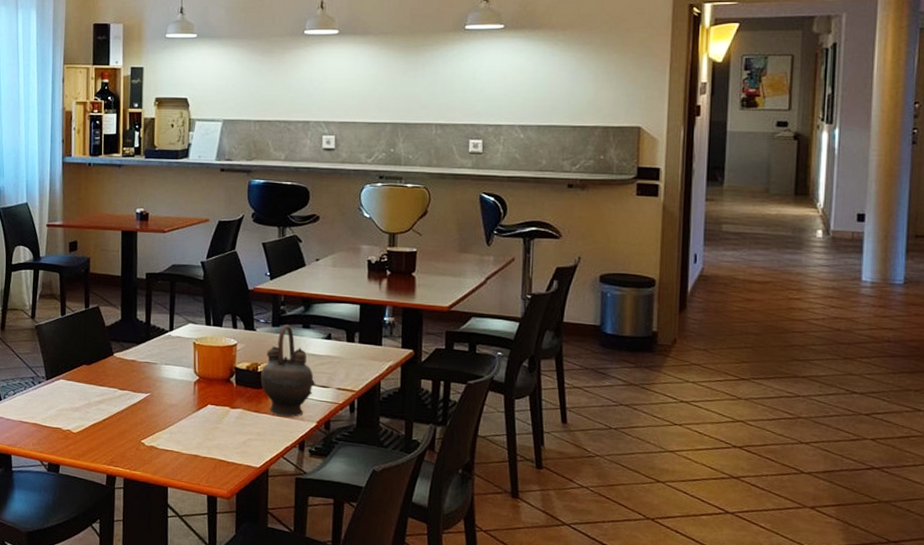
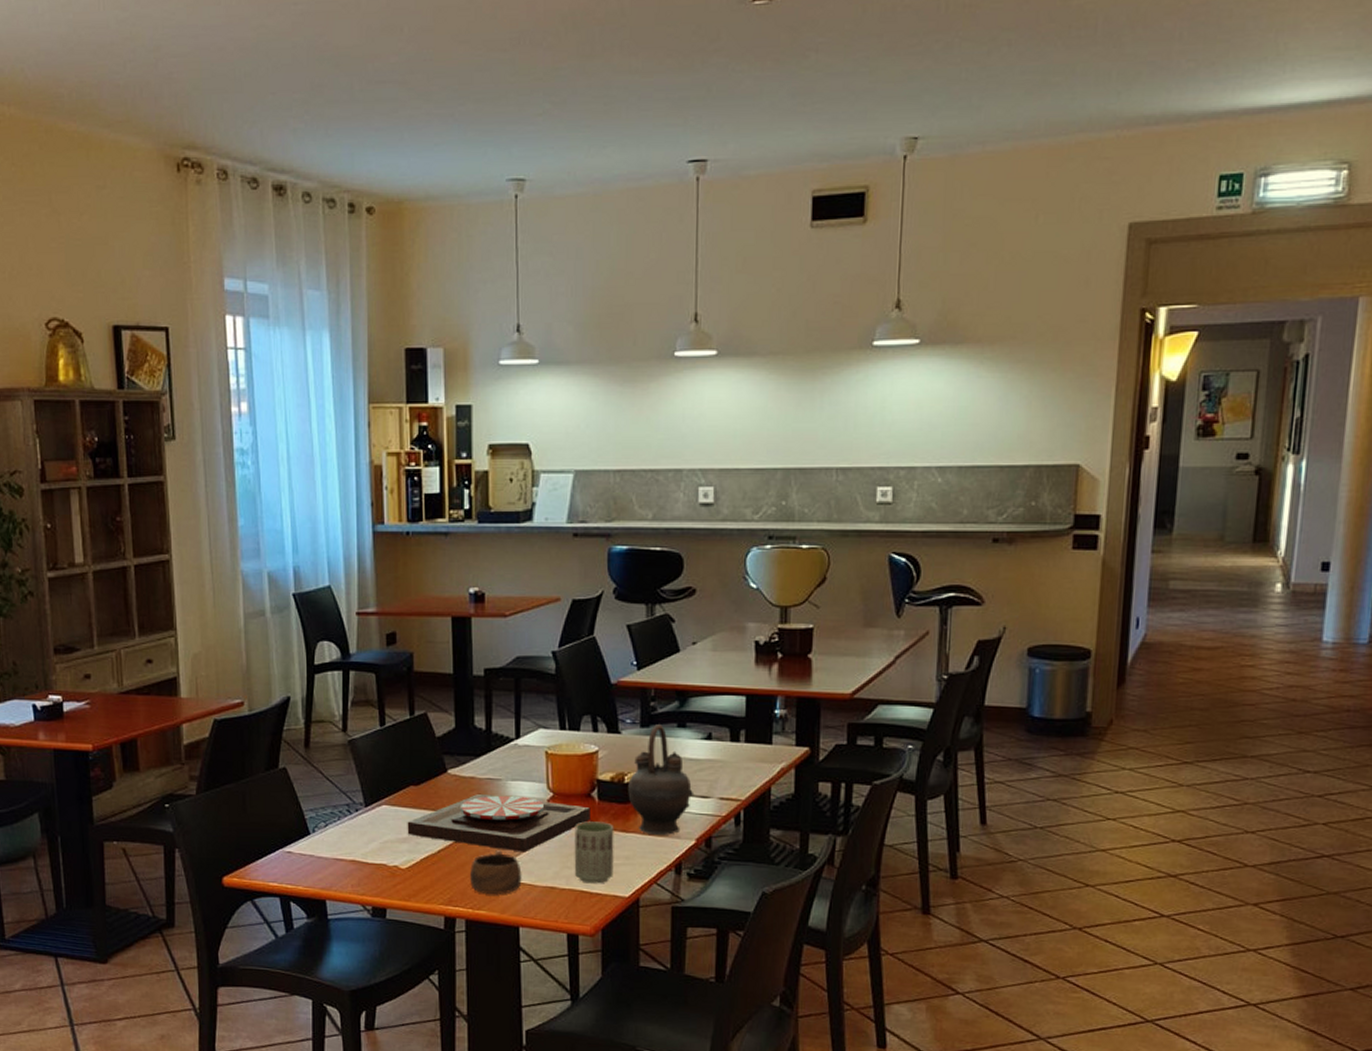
plate: none [79,374,229,425] -> present [407,793,590,853]
cup: none [128,422,172,459] -> present [469,850,523,894]
cup: none [214,402,249,455] -> present [574,821,614,884]

